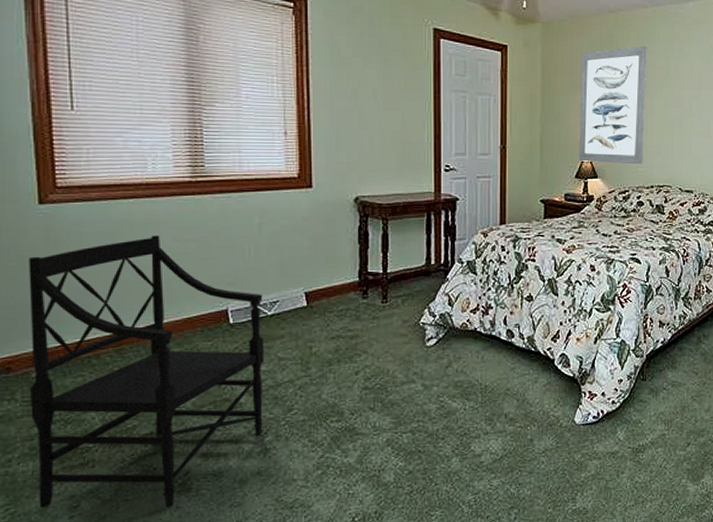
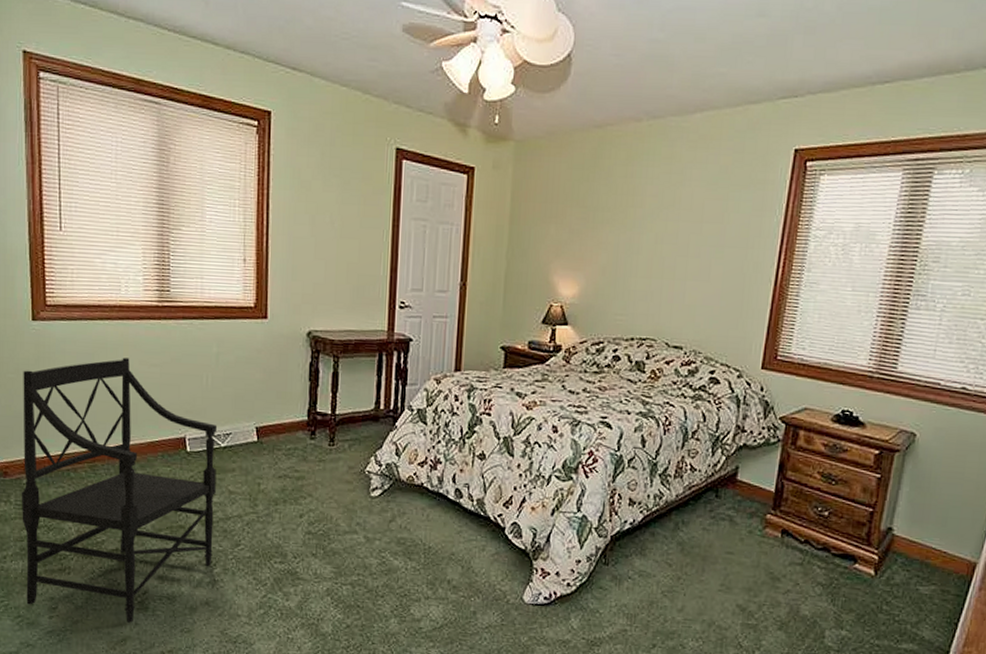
wall art: present [578,46,648,165] -> none [546,168,640,312]

